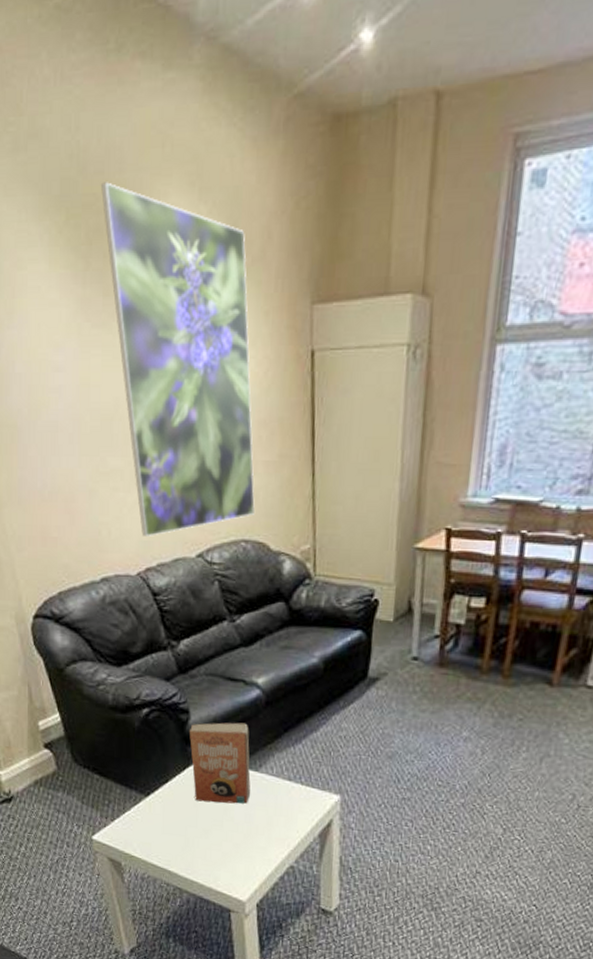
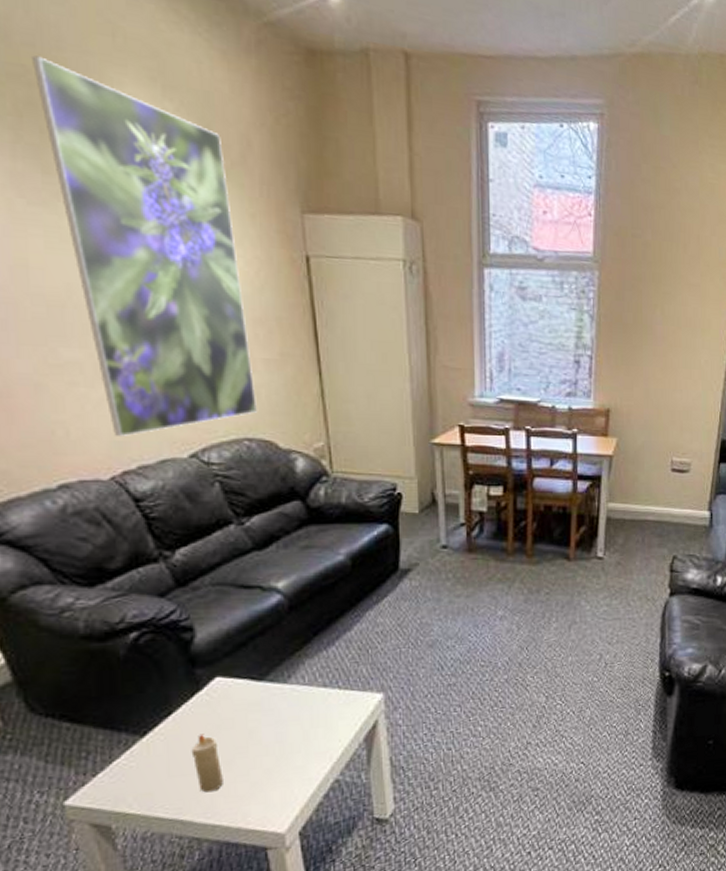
candle: none [180,803,202,853] -> present [191,734,223,793]
paperback book: present [189,722,251,804] -> none [196,632,281,730]

